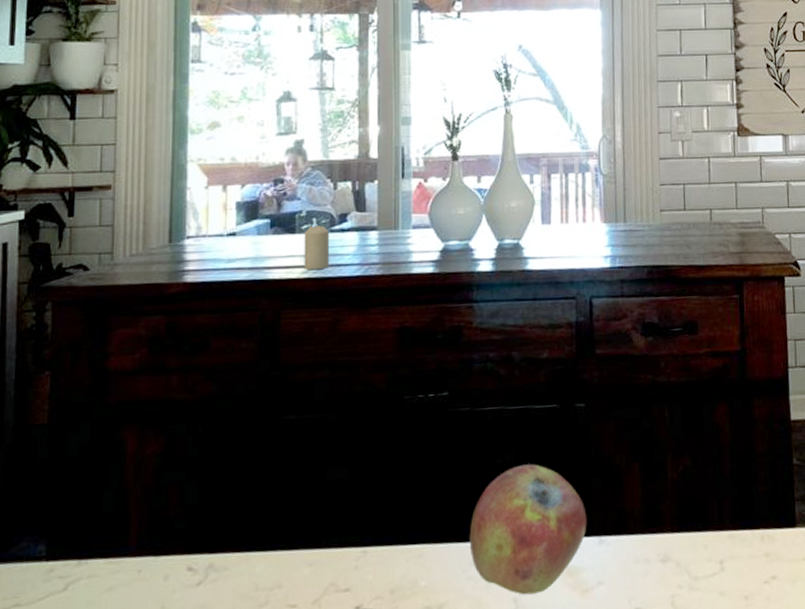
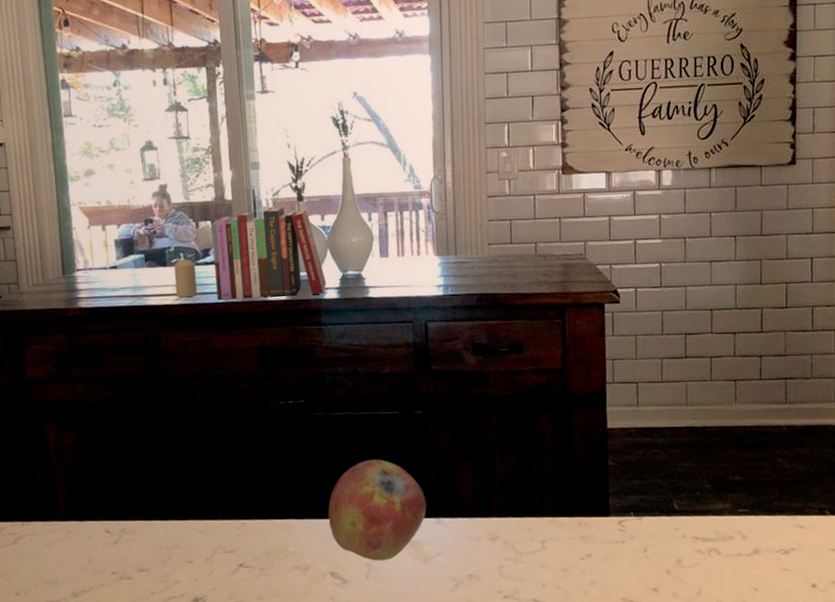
books: none [352,167,481,273] -> present [211,207,327,300]

